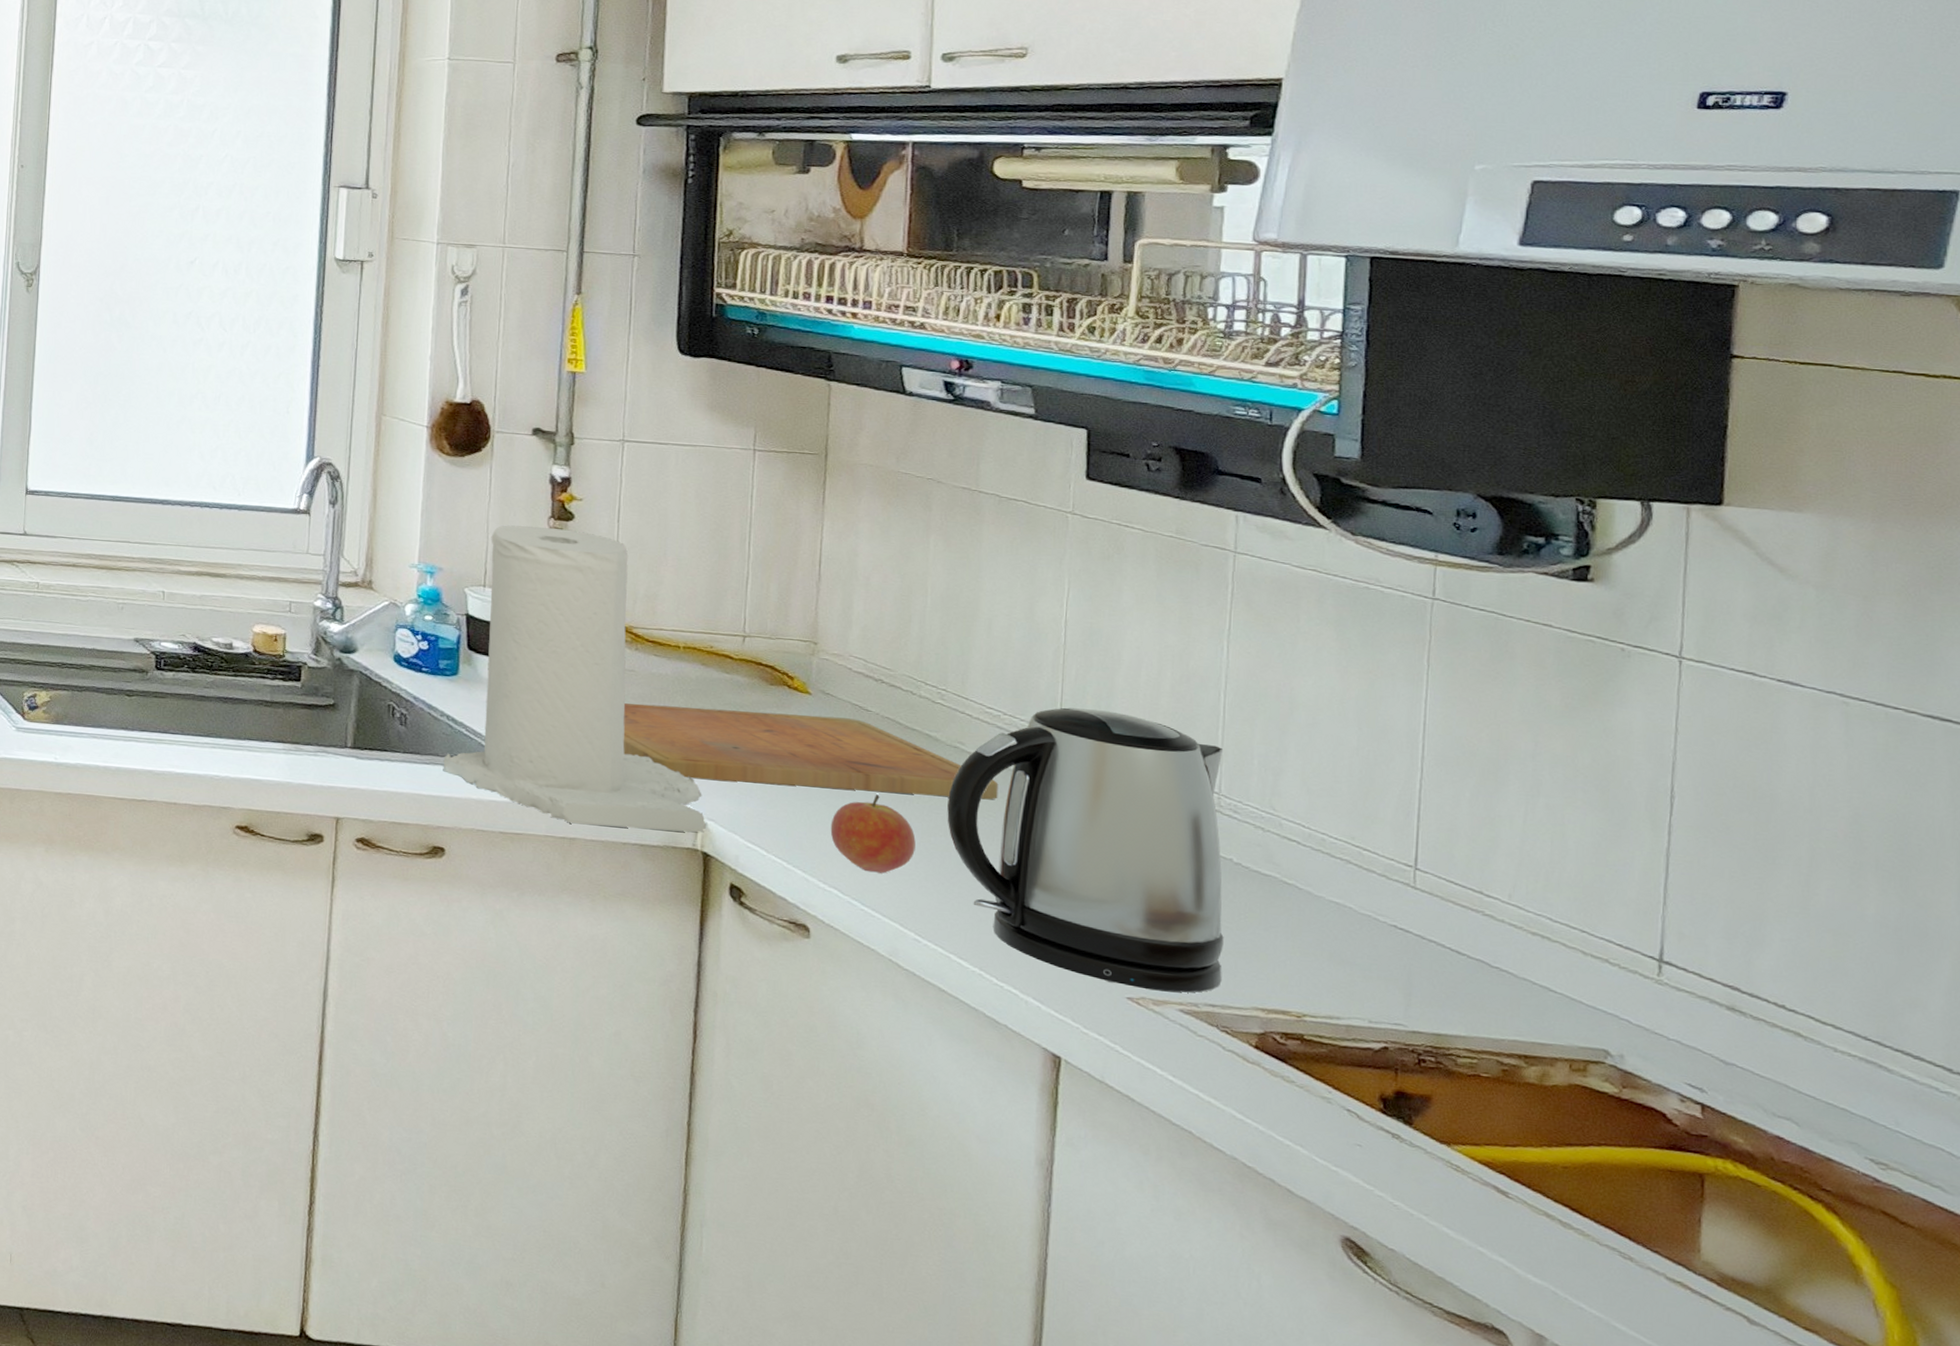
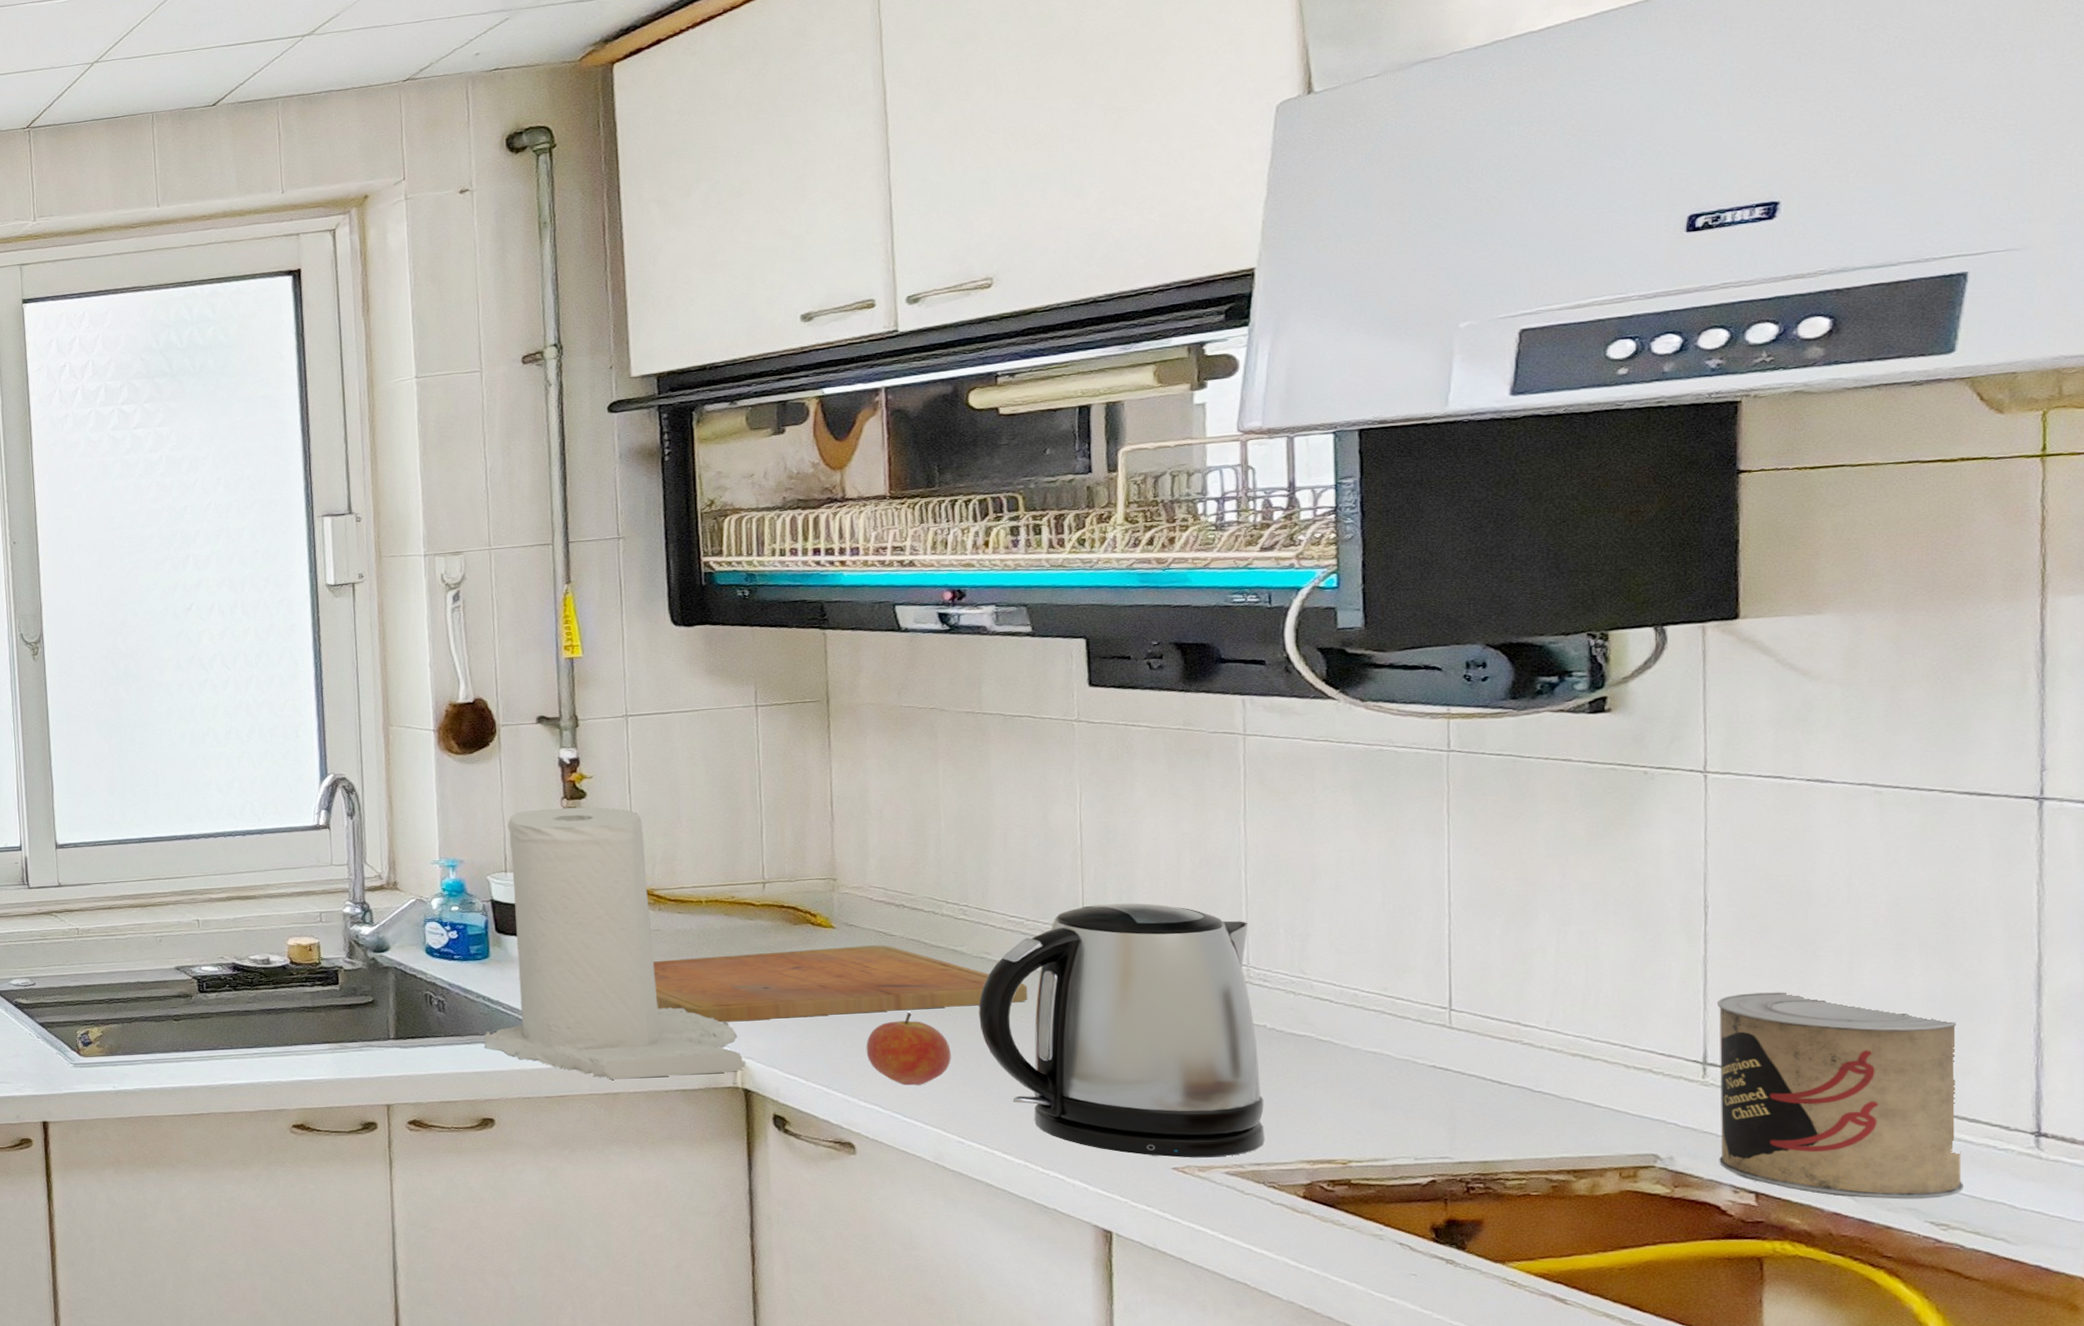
tin can: none [1668,892,1906,1135] -> present [1718,992,1963,1200]

